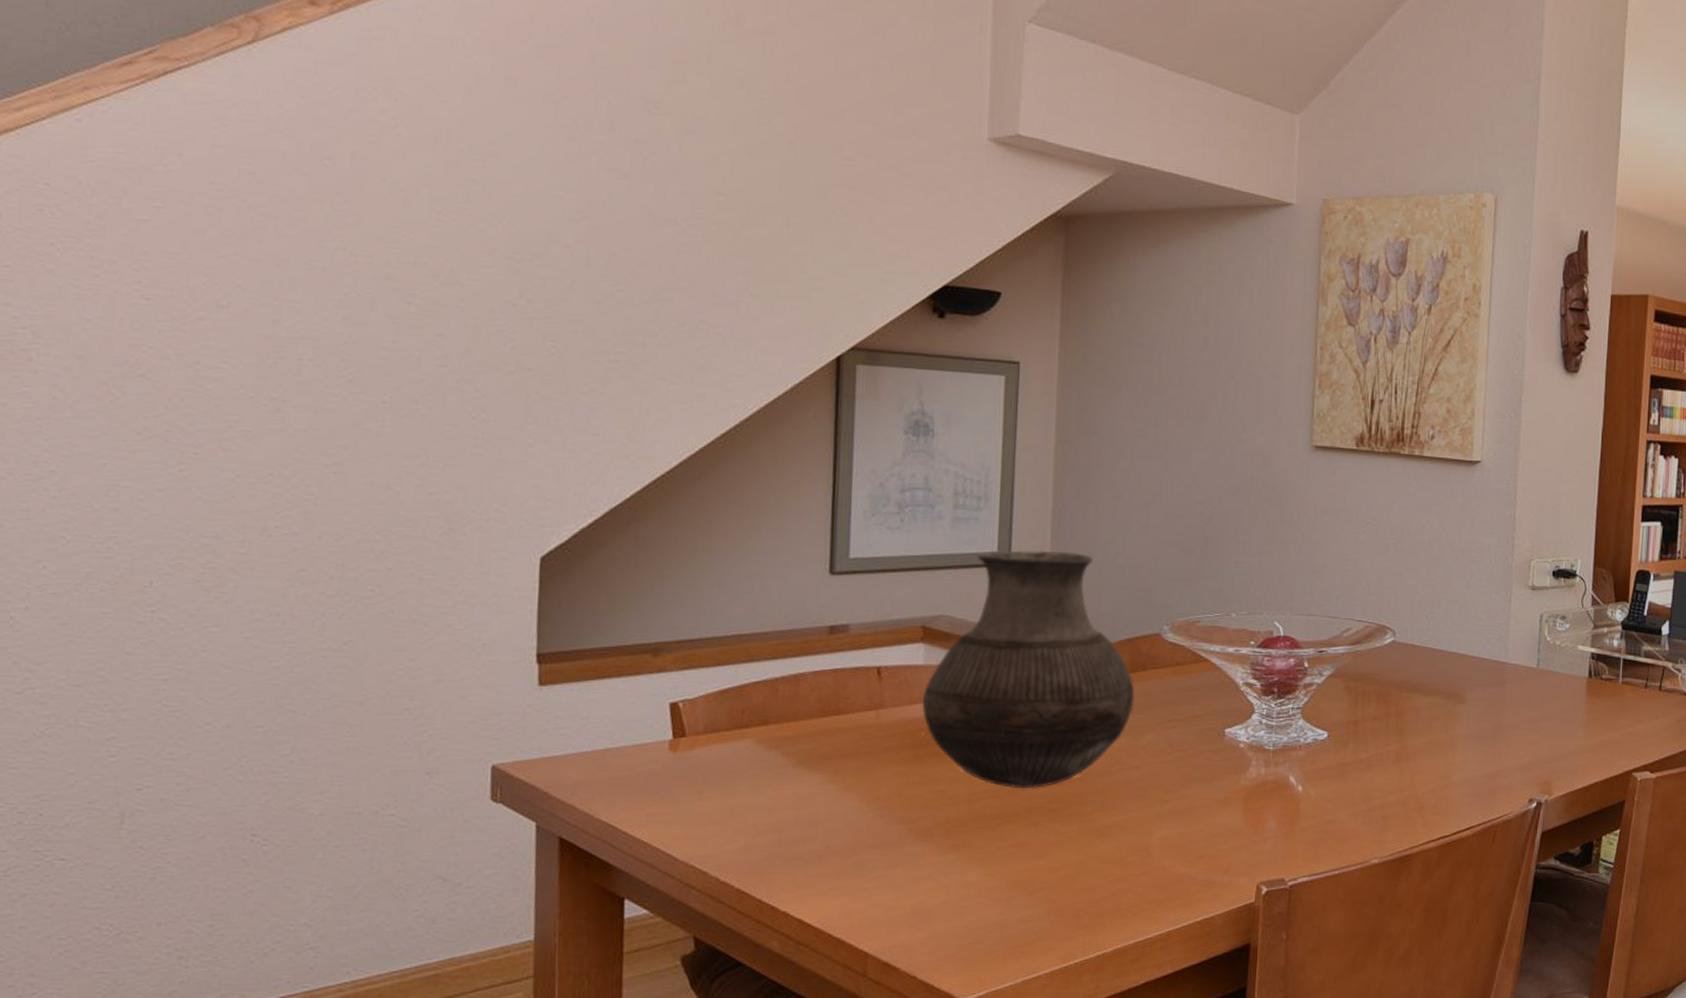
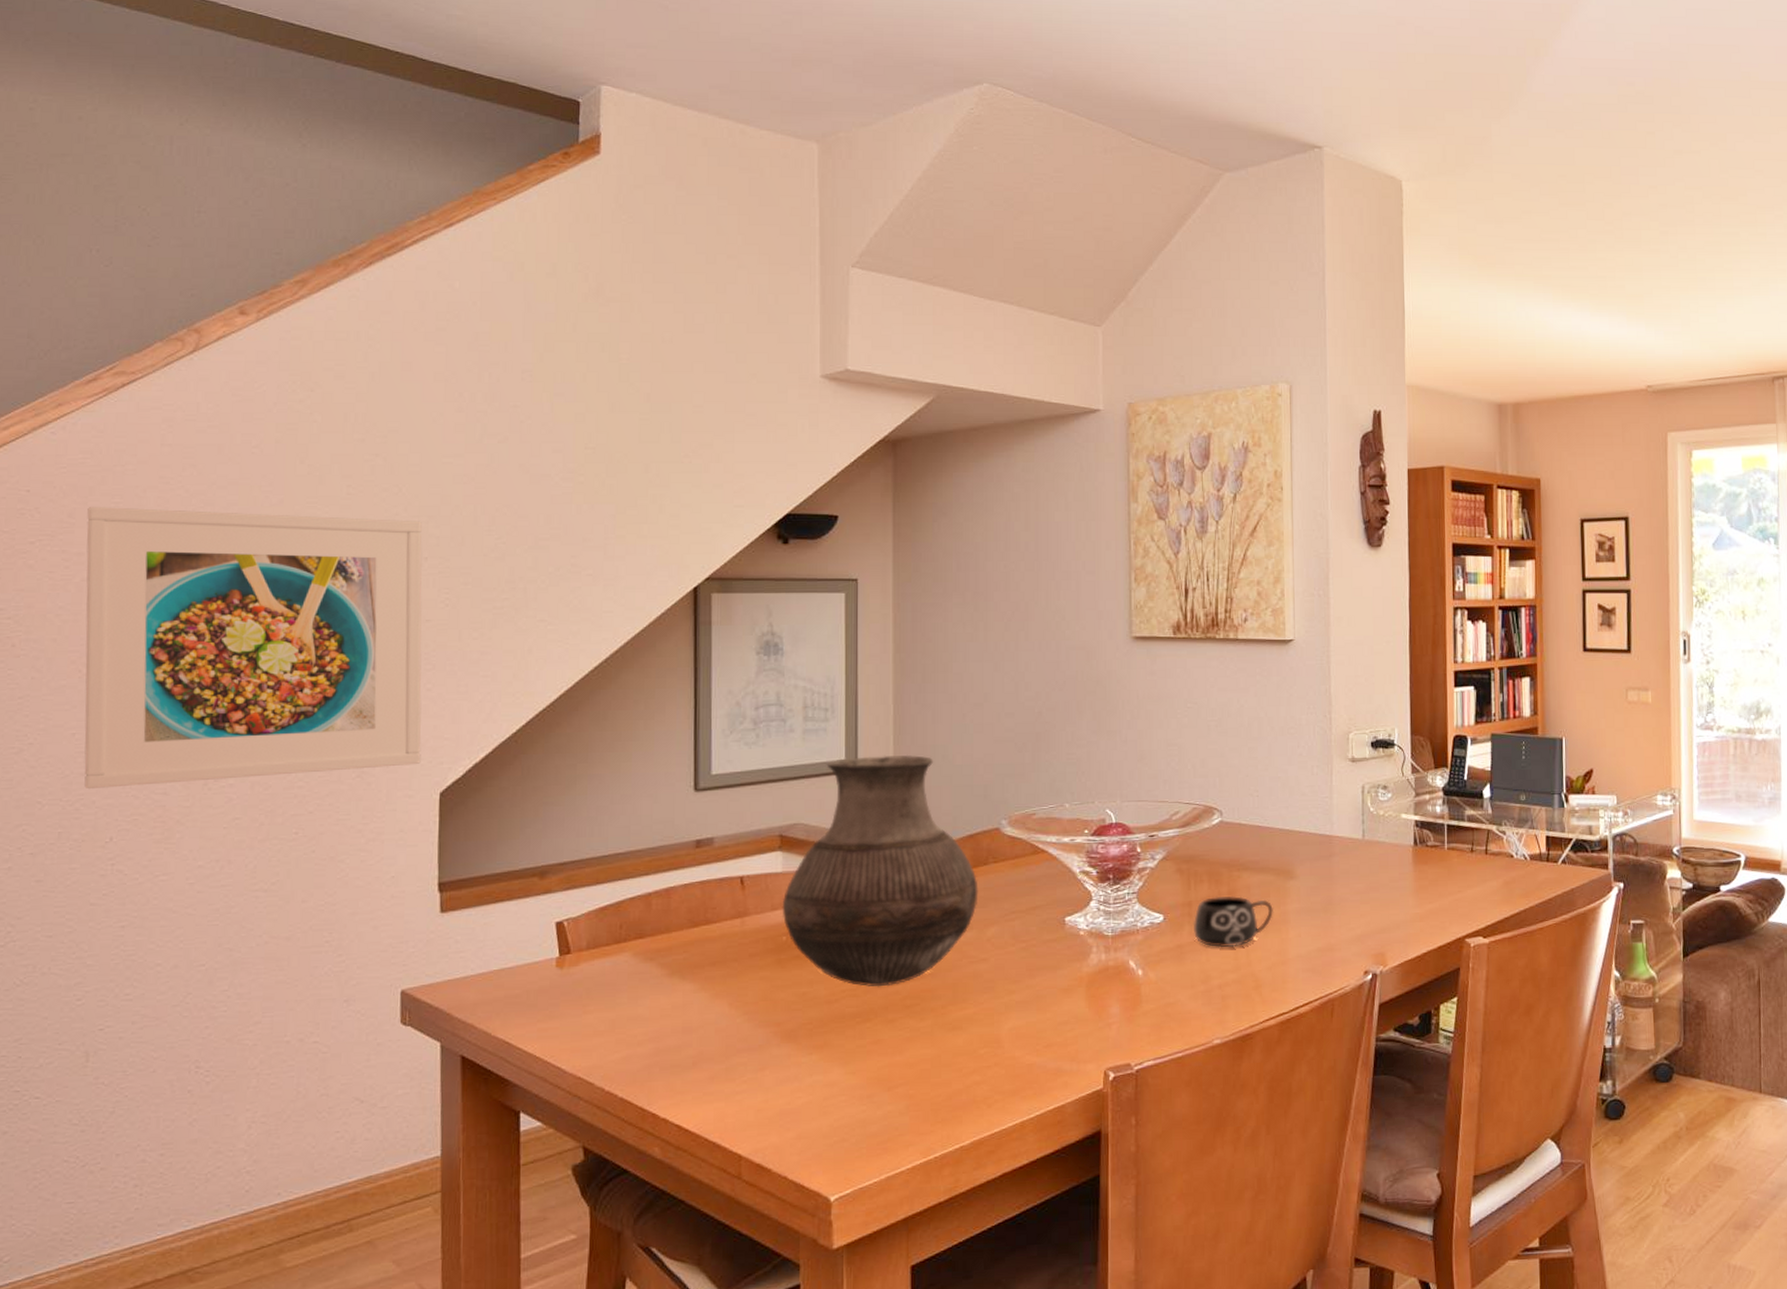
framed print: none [117,209,526,527] -> present [84,507,423,790]
mug: none [1357,716,1441,769] -> present [1193,896,1273,948]

